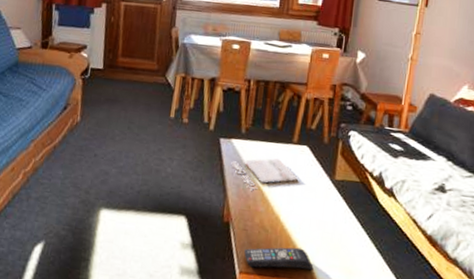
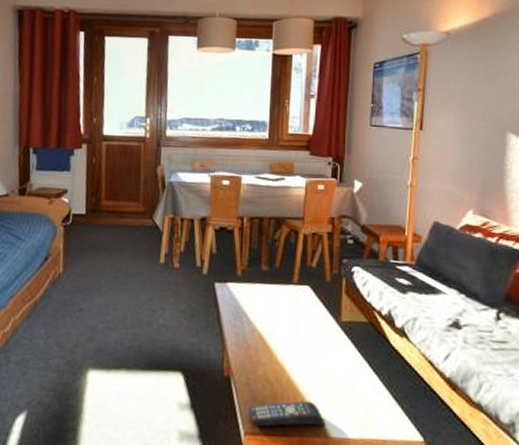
magazine: present [231,158,299,192] -> none [228,301,303,341]

